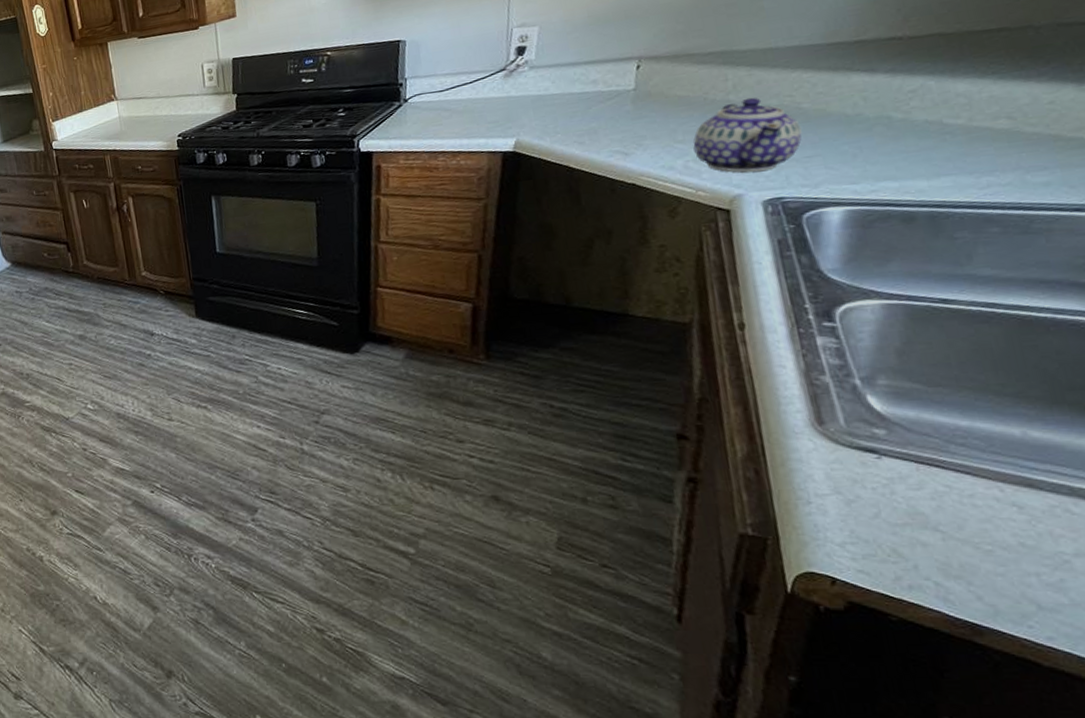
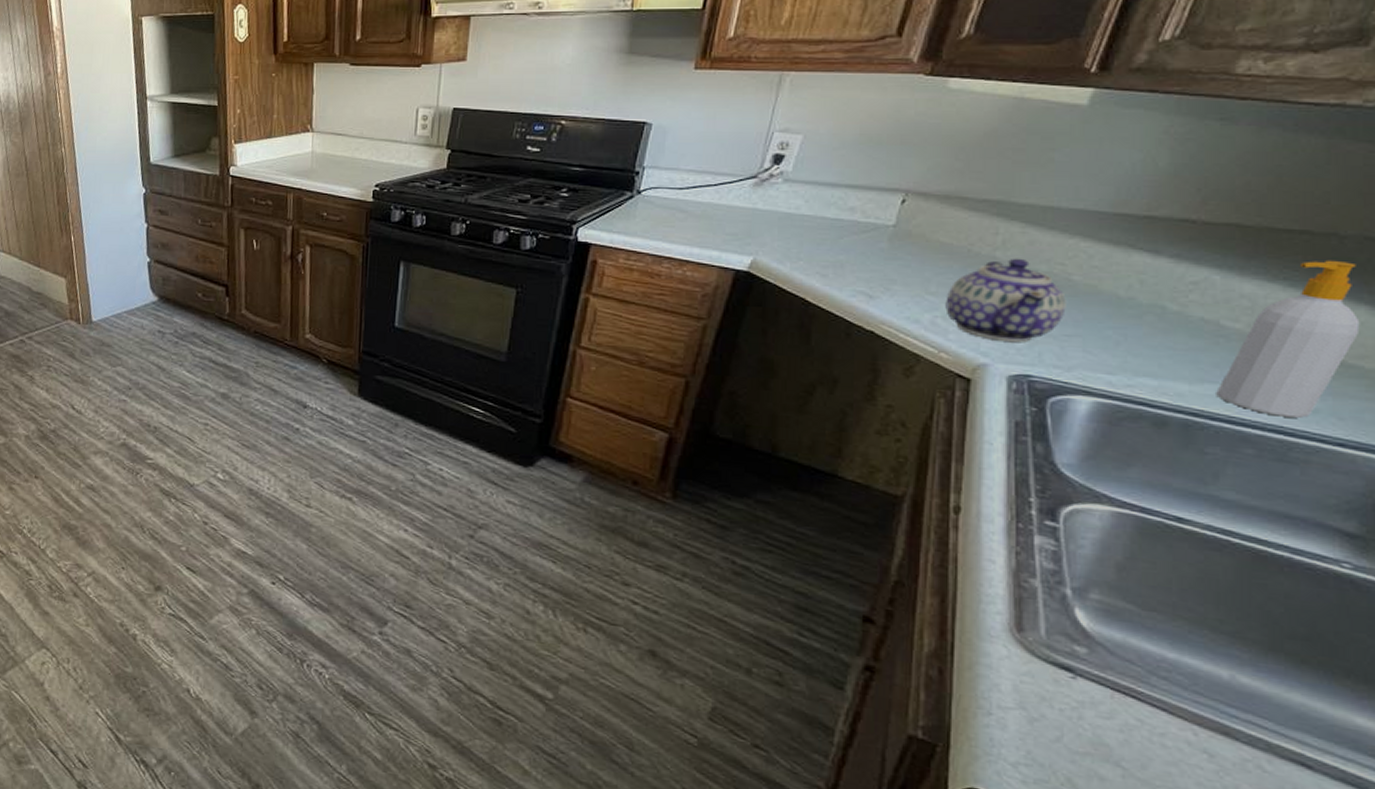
soap bottle: none [953,48,1072,195] -> present [1216,260,1360,418]

